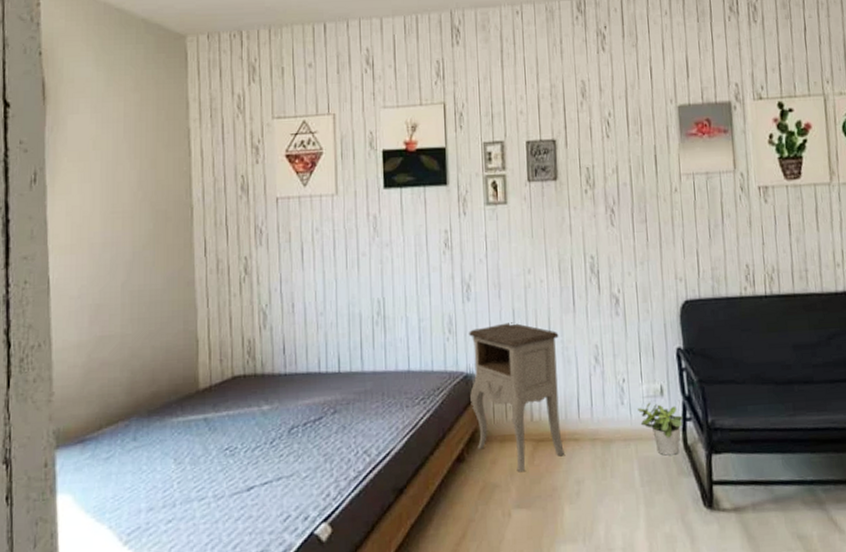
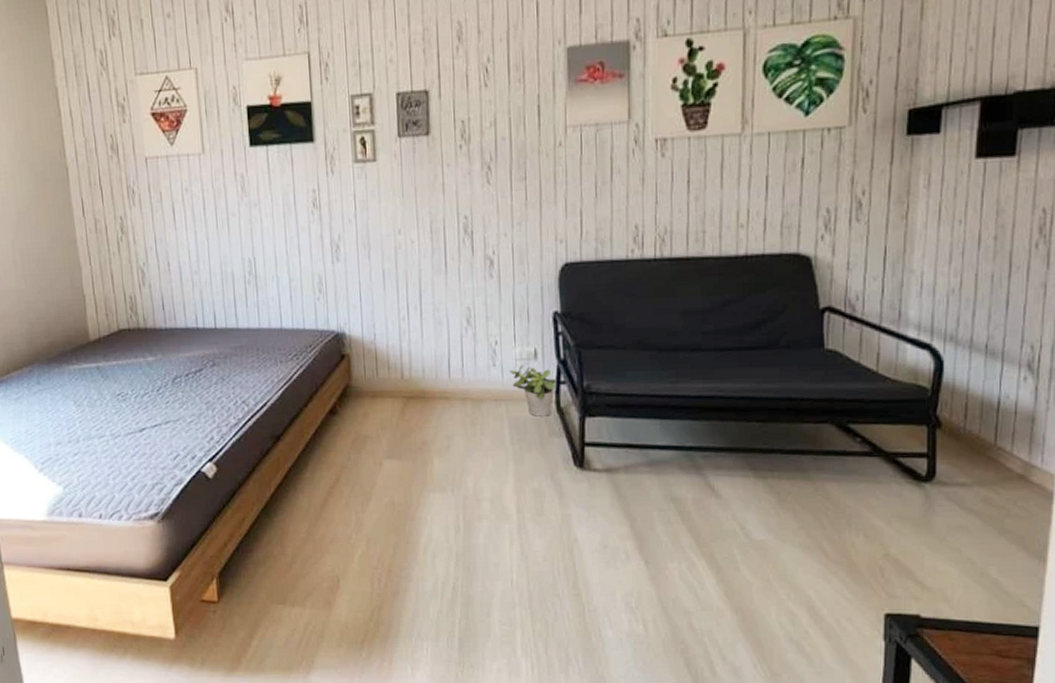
nightstand: present [469,322,564,473] -> none [339,283,434,426]

